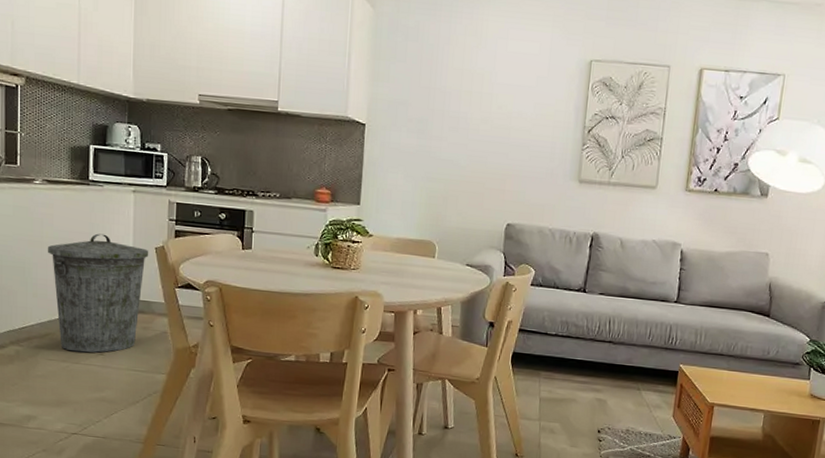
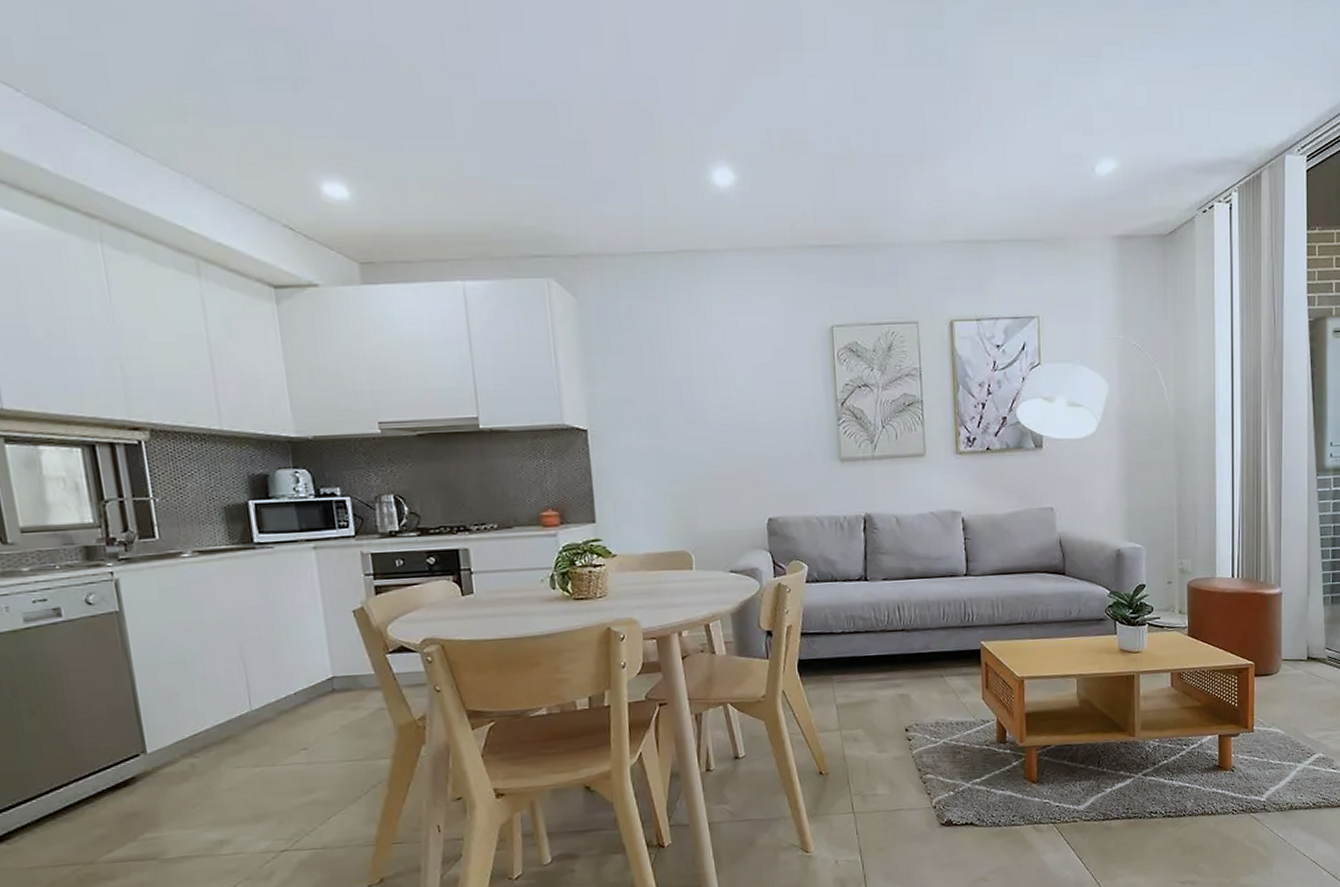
trash can: present [48,233,149,353] -> none [213,604,346,752]

